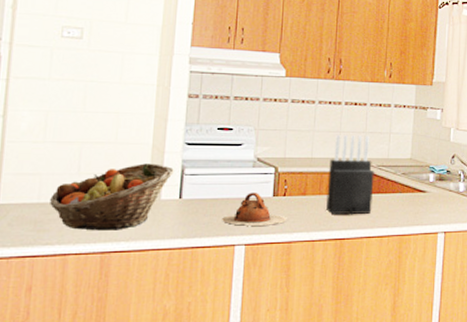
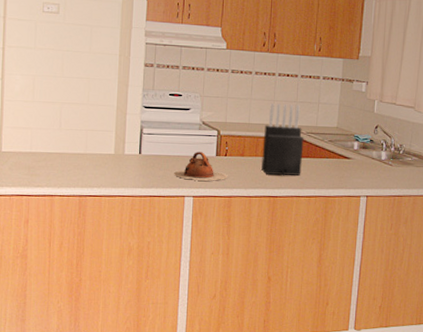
fruit basket: present [50,163,174,231] -> none [39,123,134,178]

